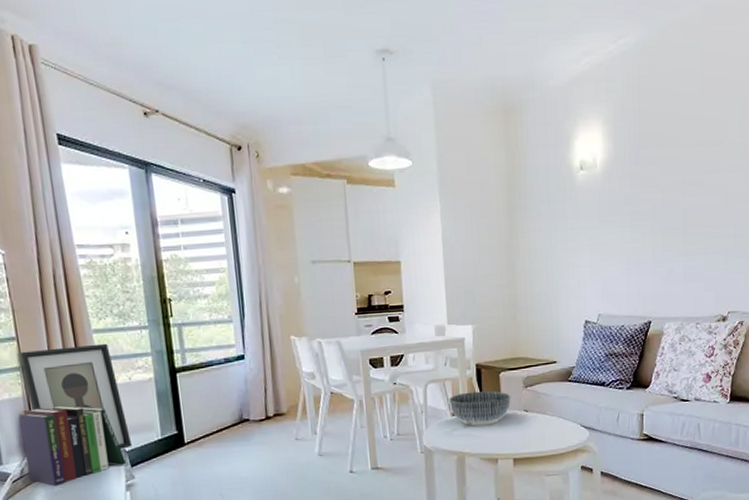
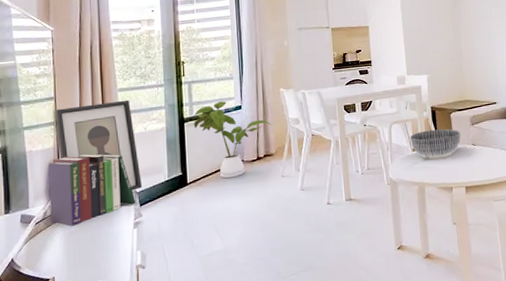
house plant: none [187,349,281,440] -> present [194,101,271,179]

